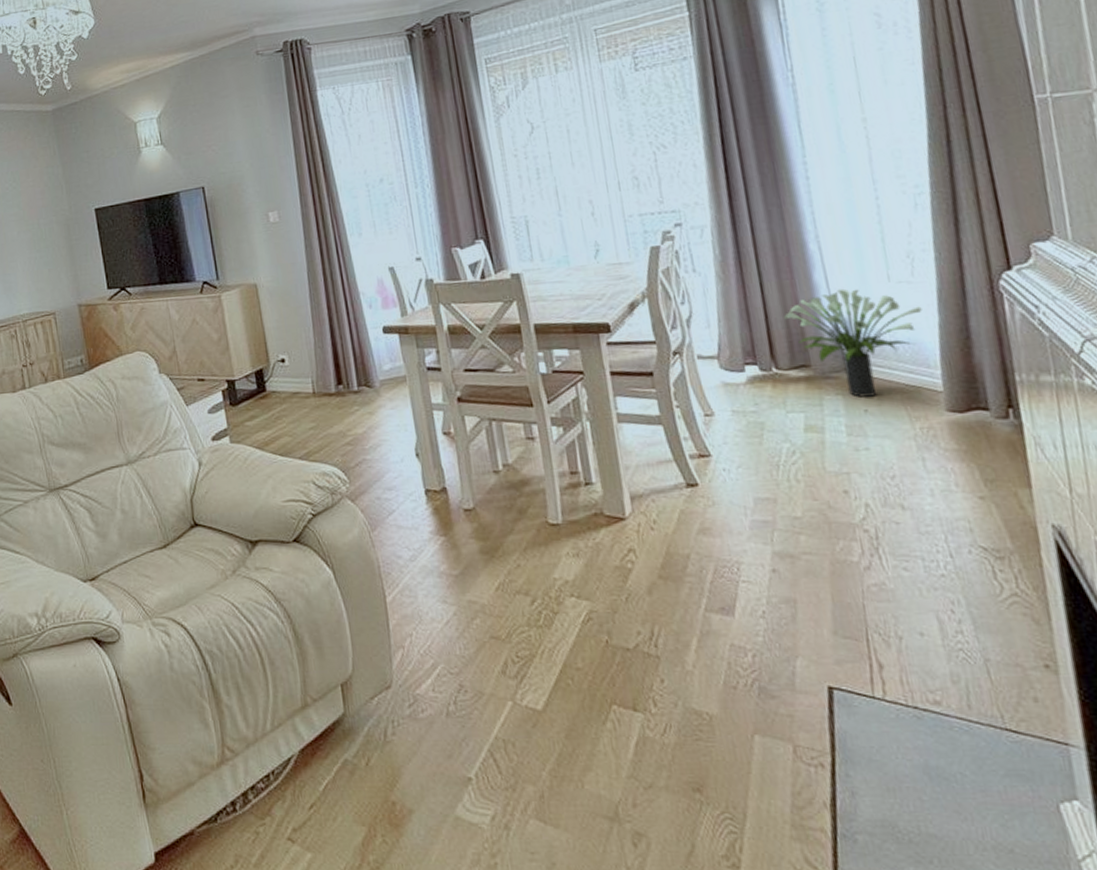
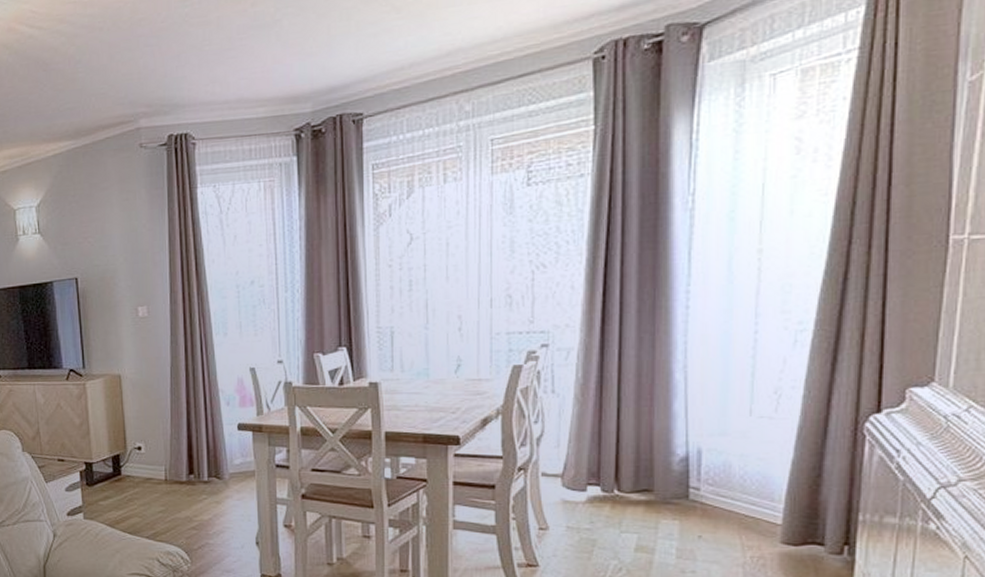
potted plant: present [784,288,922,397] -> none [636,419,778,524]

